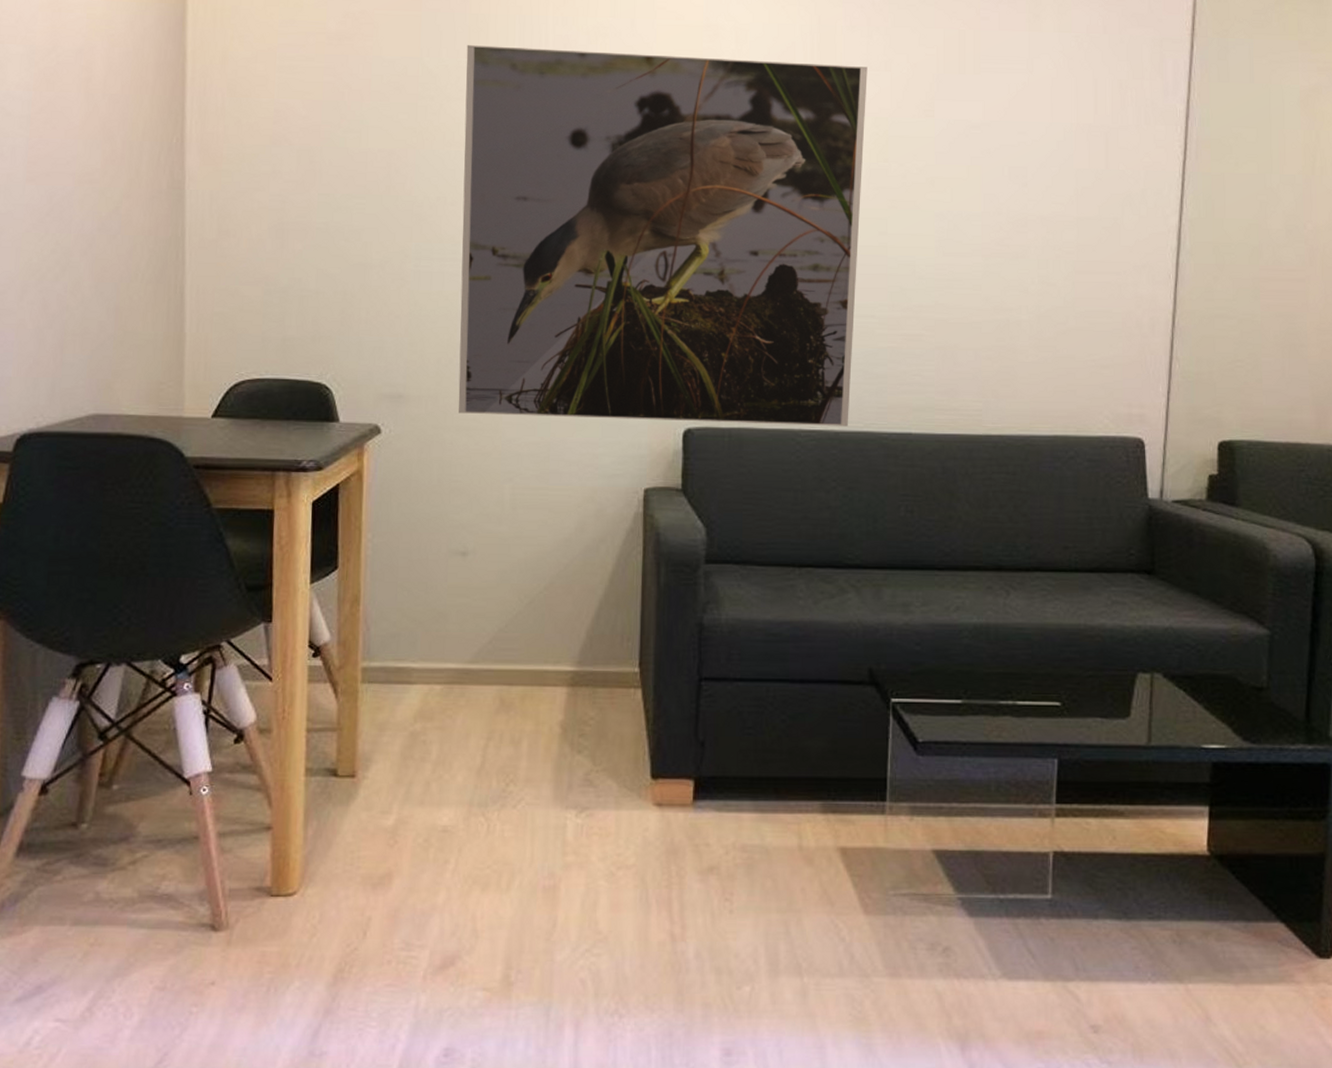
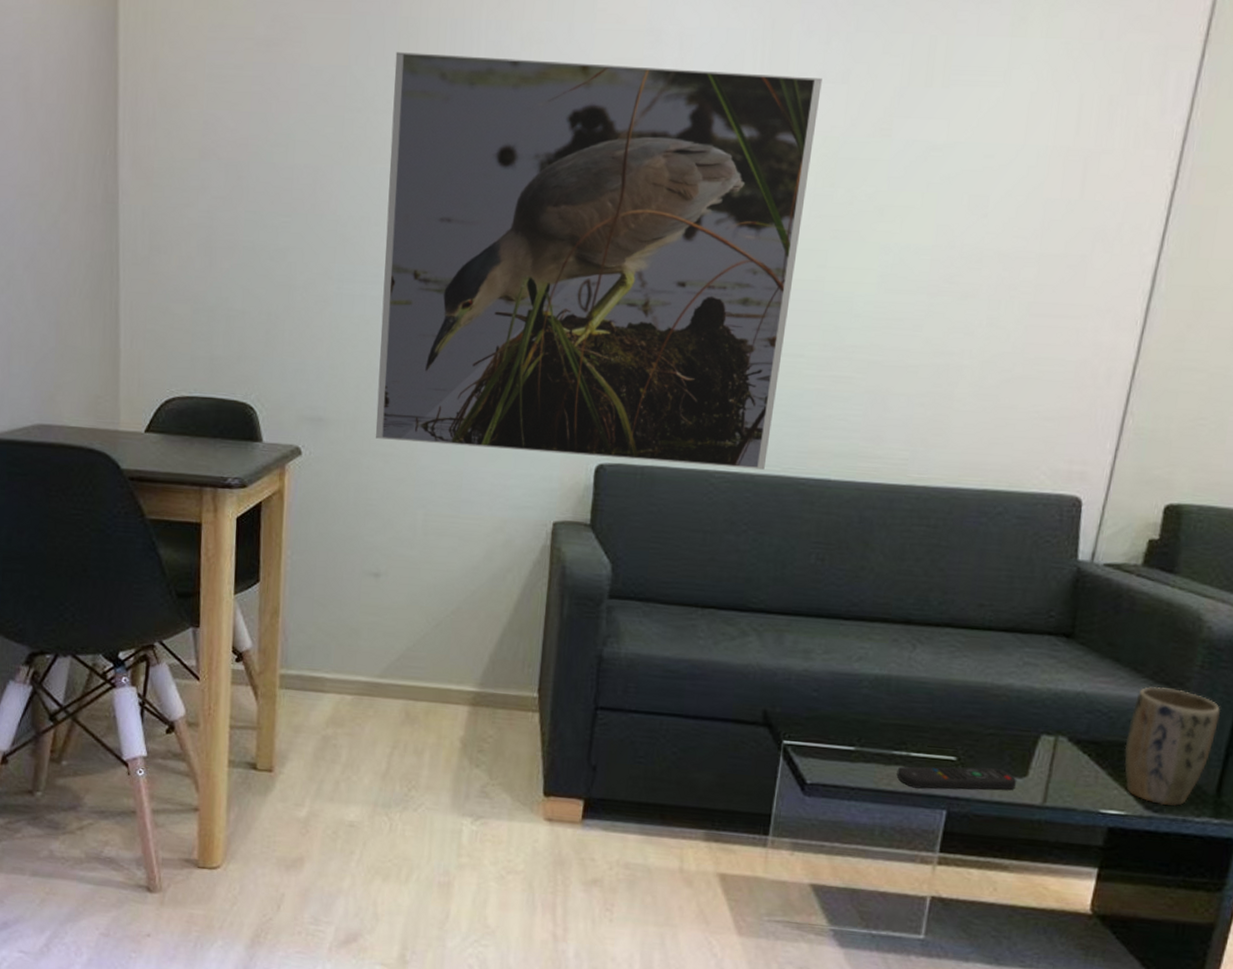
remote control: none [1005,710,1121,738] -> present [896,766,1017,790]
plant pot: none [1216,616,1297,736] -> present [1124,686,1220,806]

